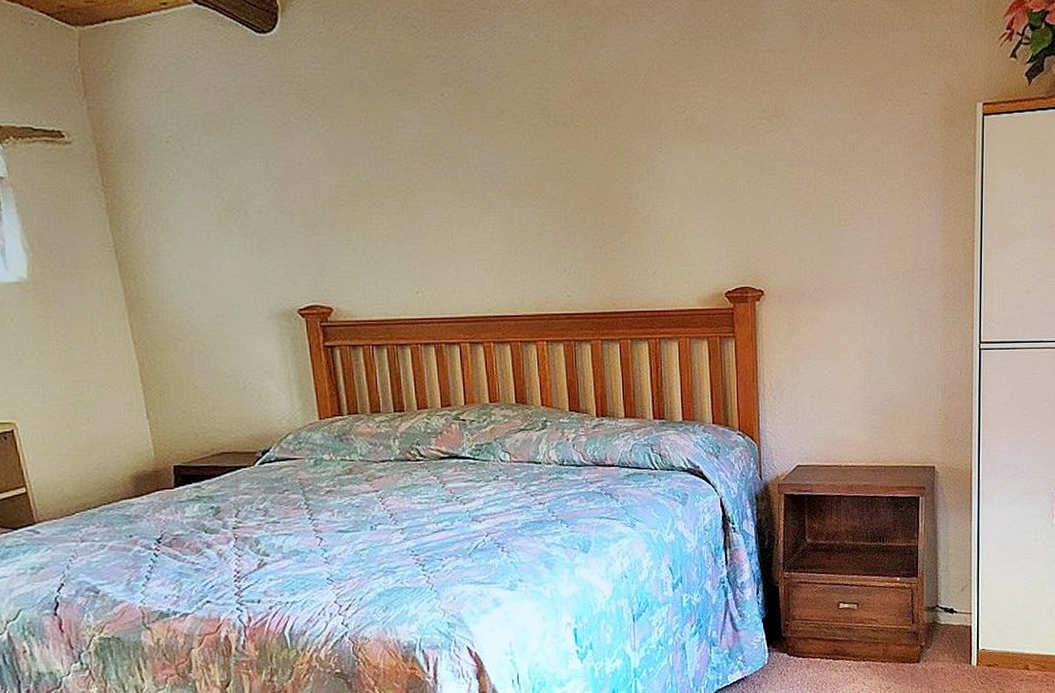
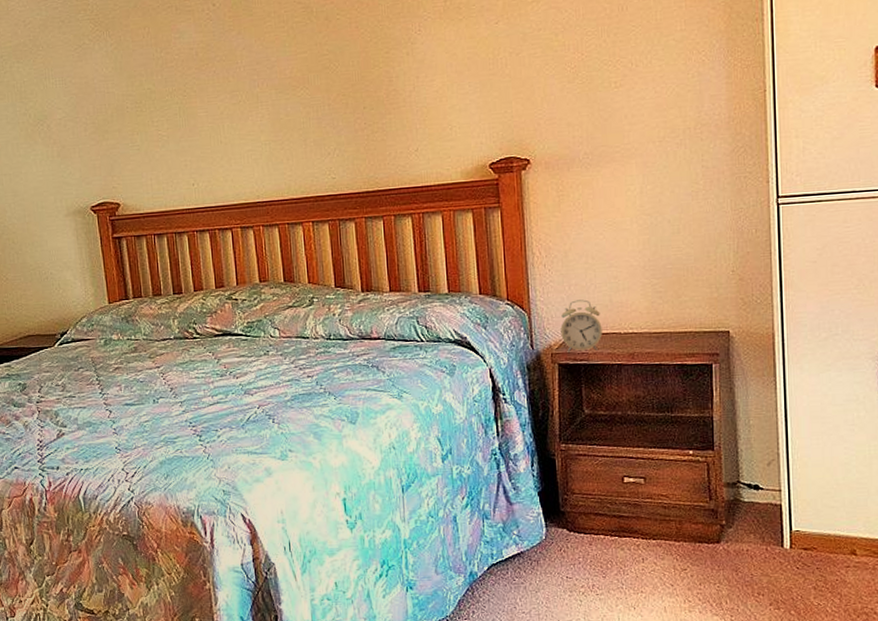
alarm clock: none [787,432,825,483] -> present [560,299,603,352]

